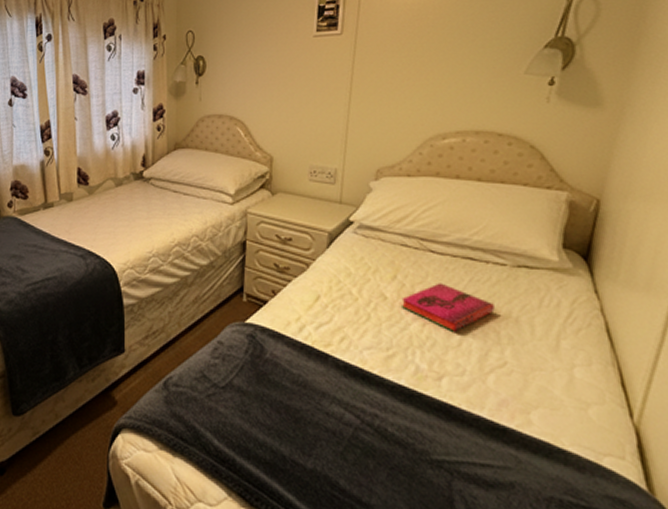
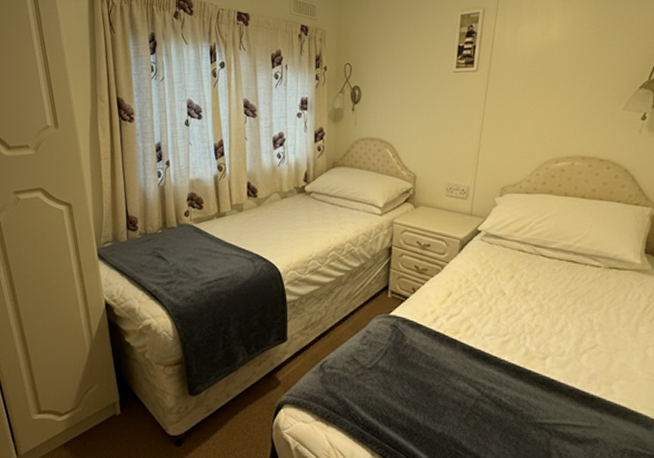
hardback book: present [400,283,495,332] -> none [516,281,590,321]

